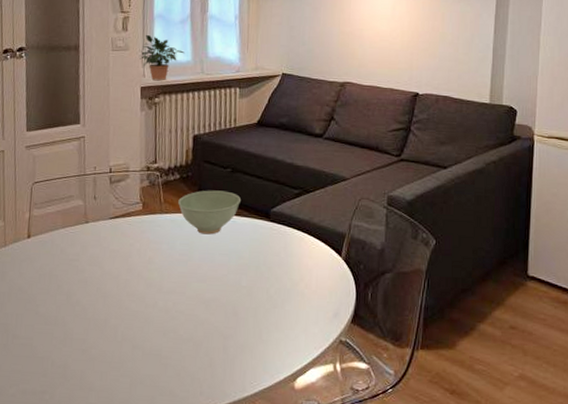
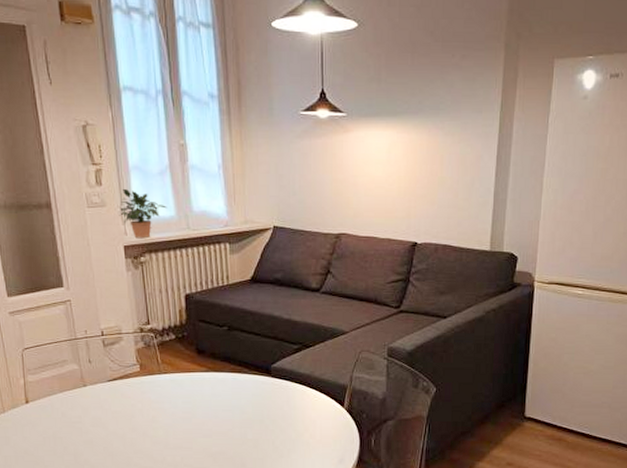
bowl: present [178,190,242,235] -> none [176,349,241,392]

